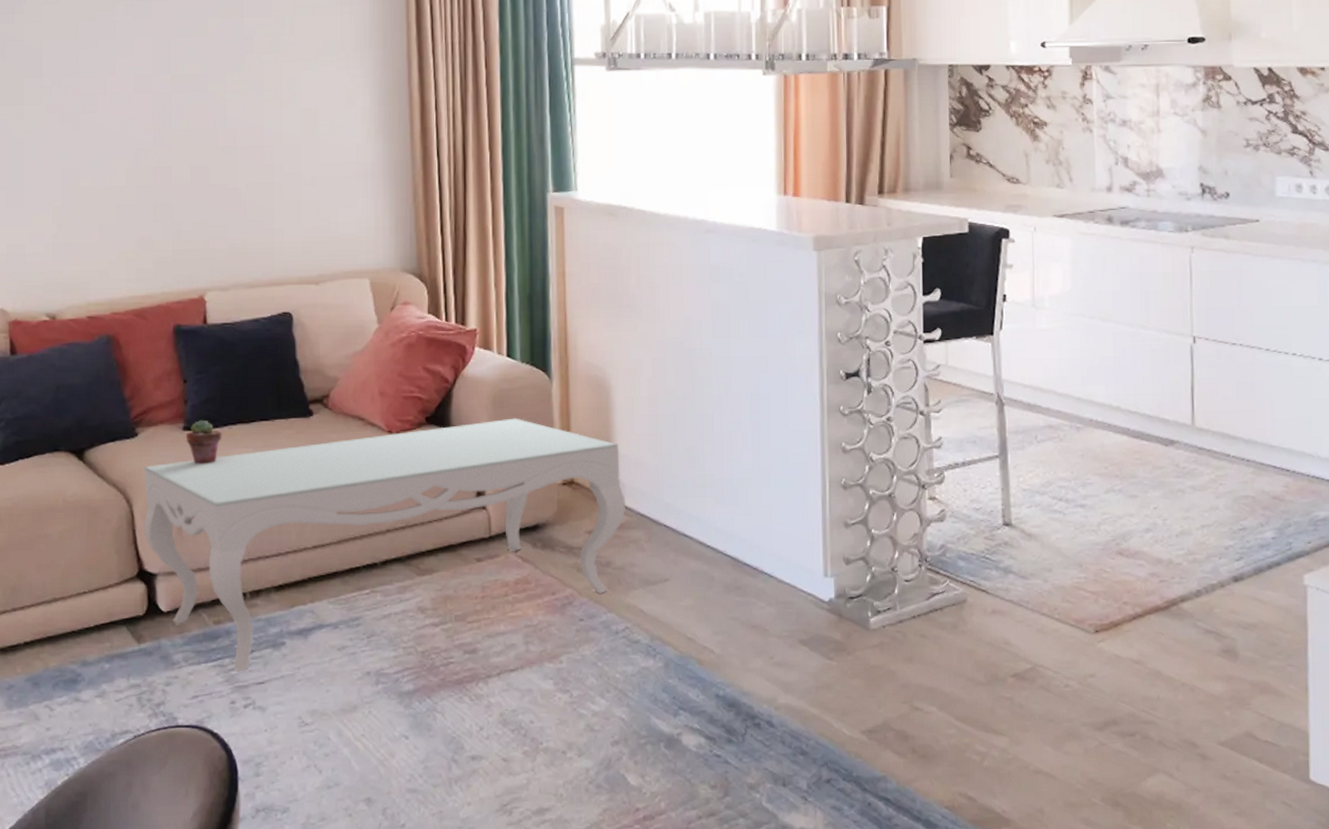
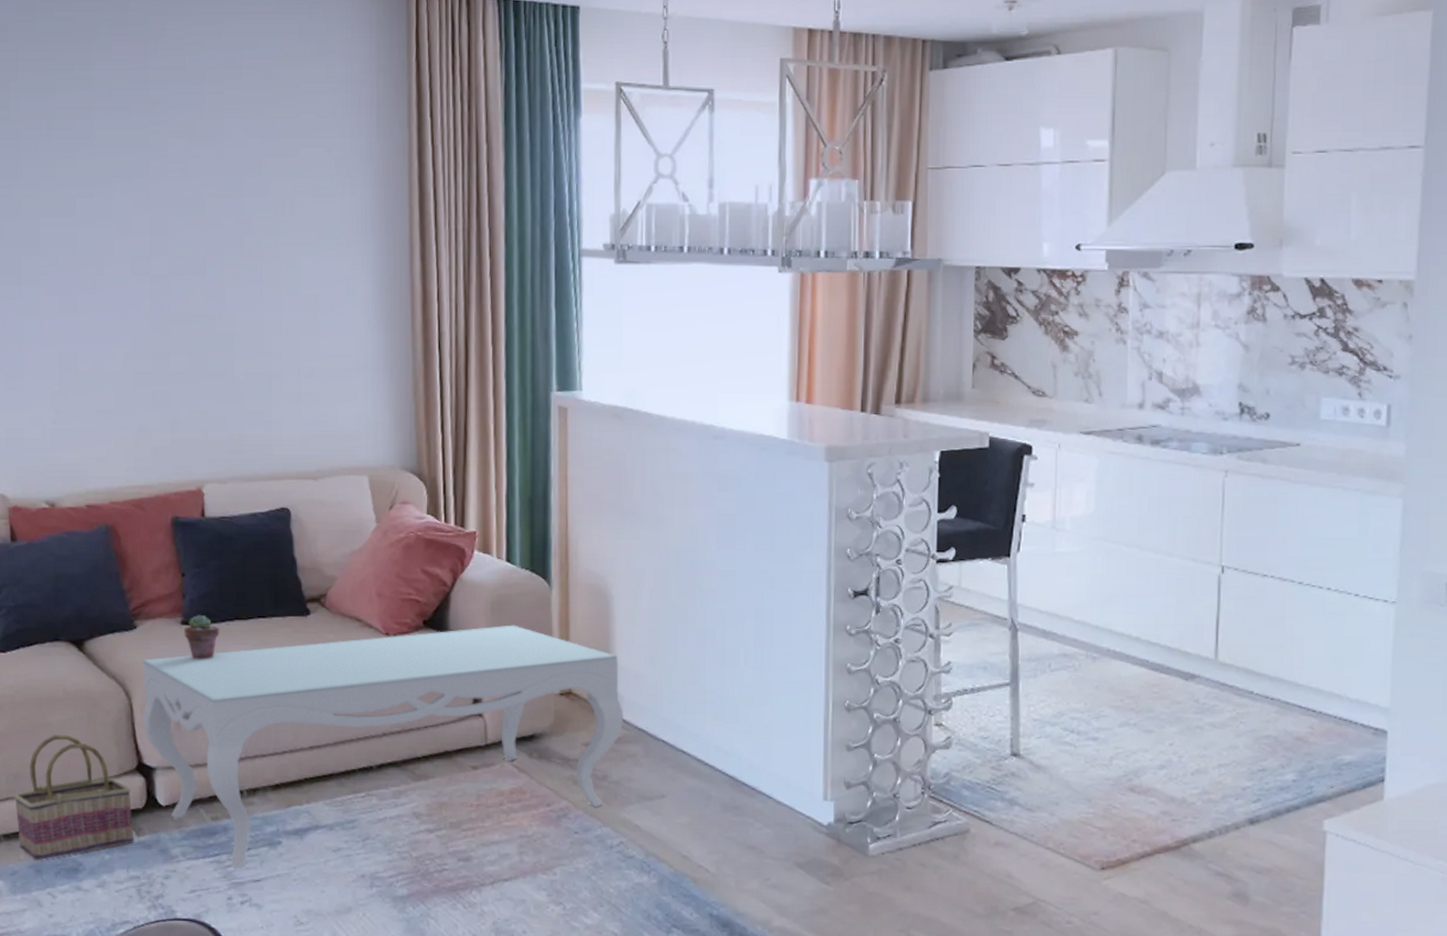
basket: none [10,545,135,673] -> present [13,735,134,861]

